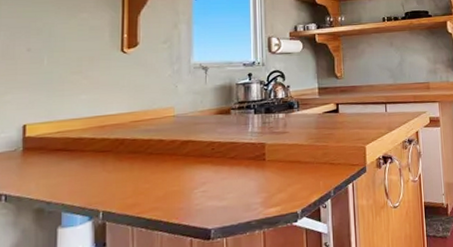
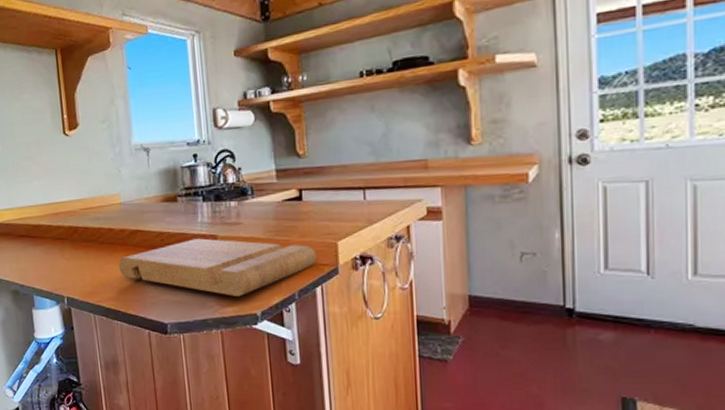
cutting board: none [165,146,349,198] -> present [118,238,317,298]

